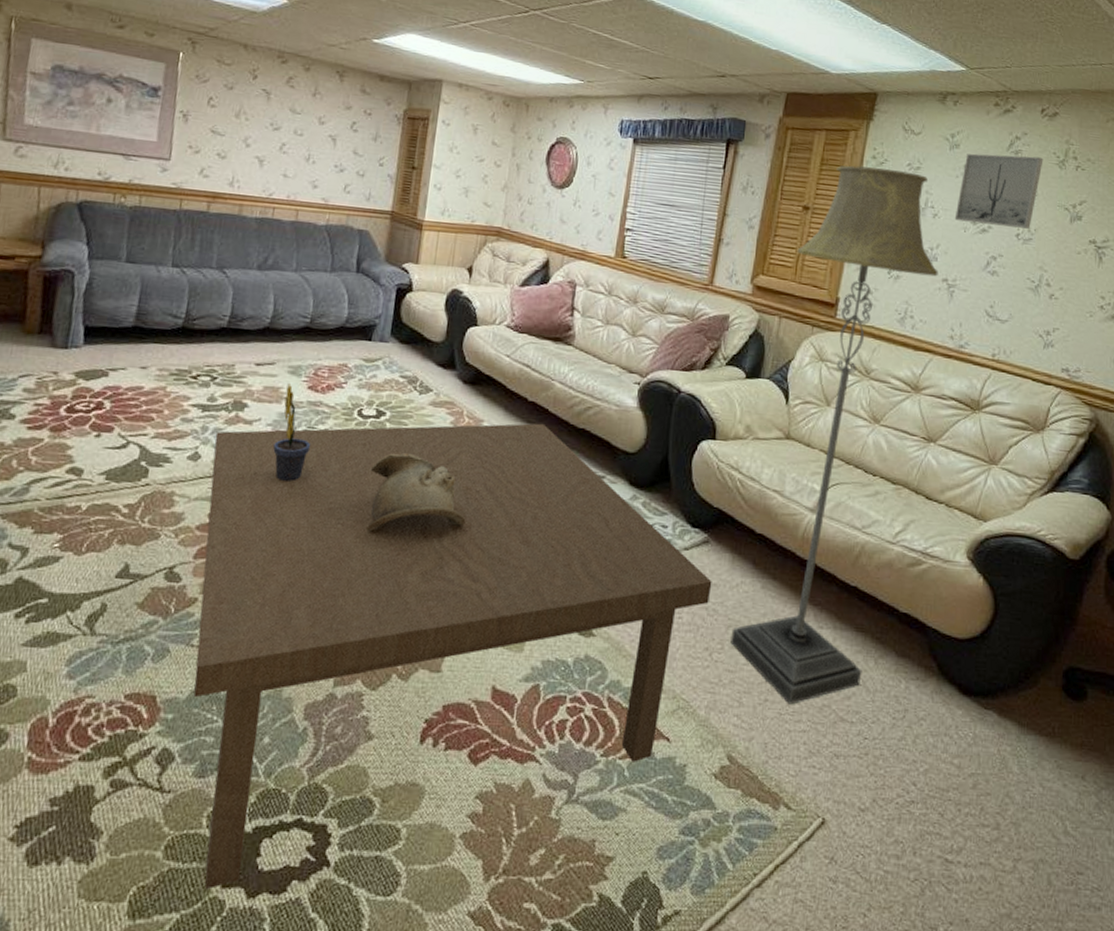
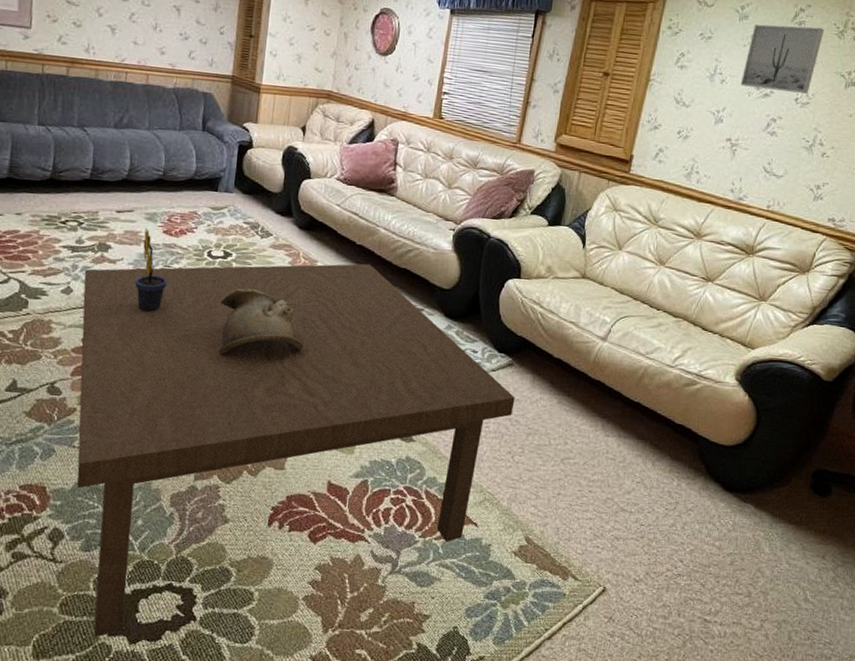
floor lamp: present [731,165,938,705] -> none [530,35,723,498]

